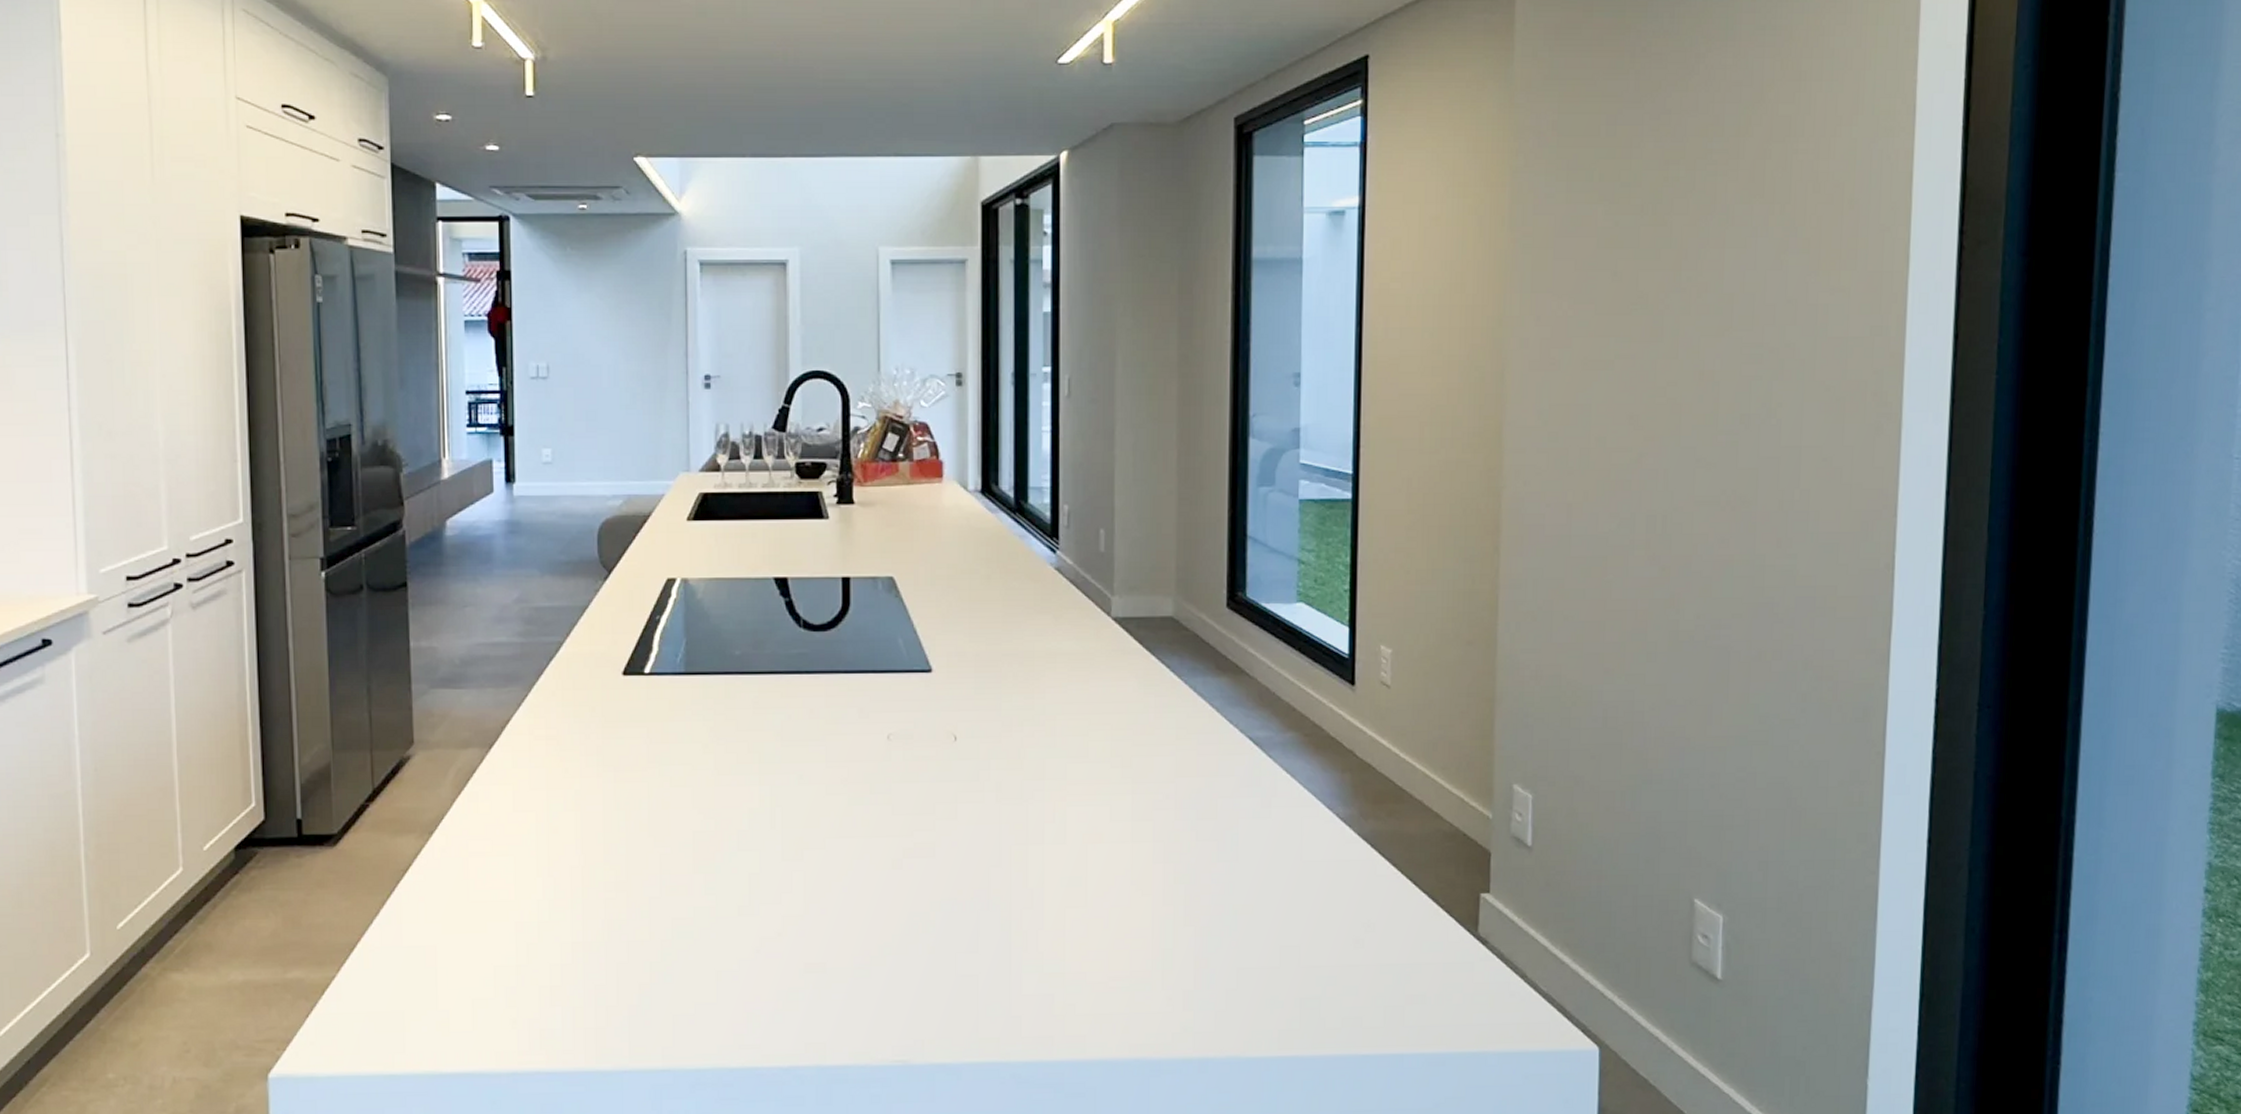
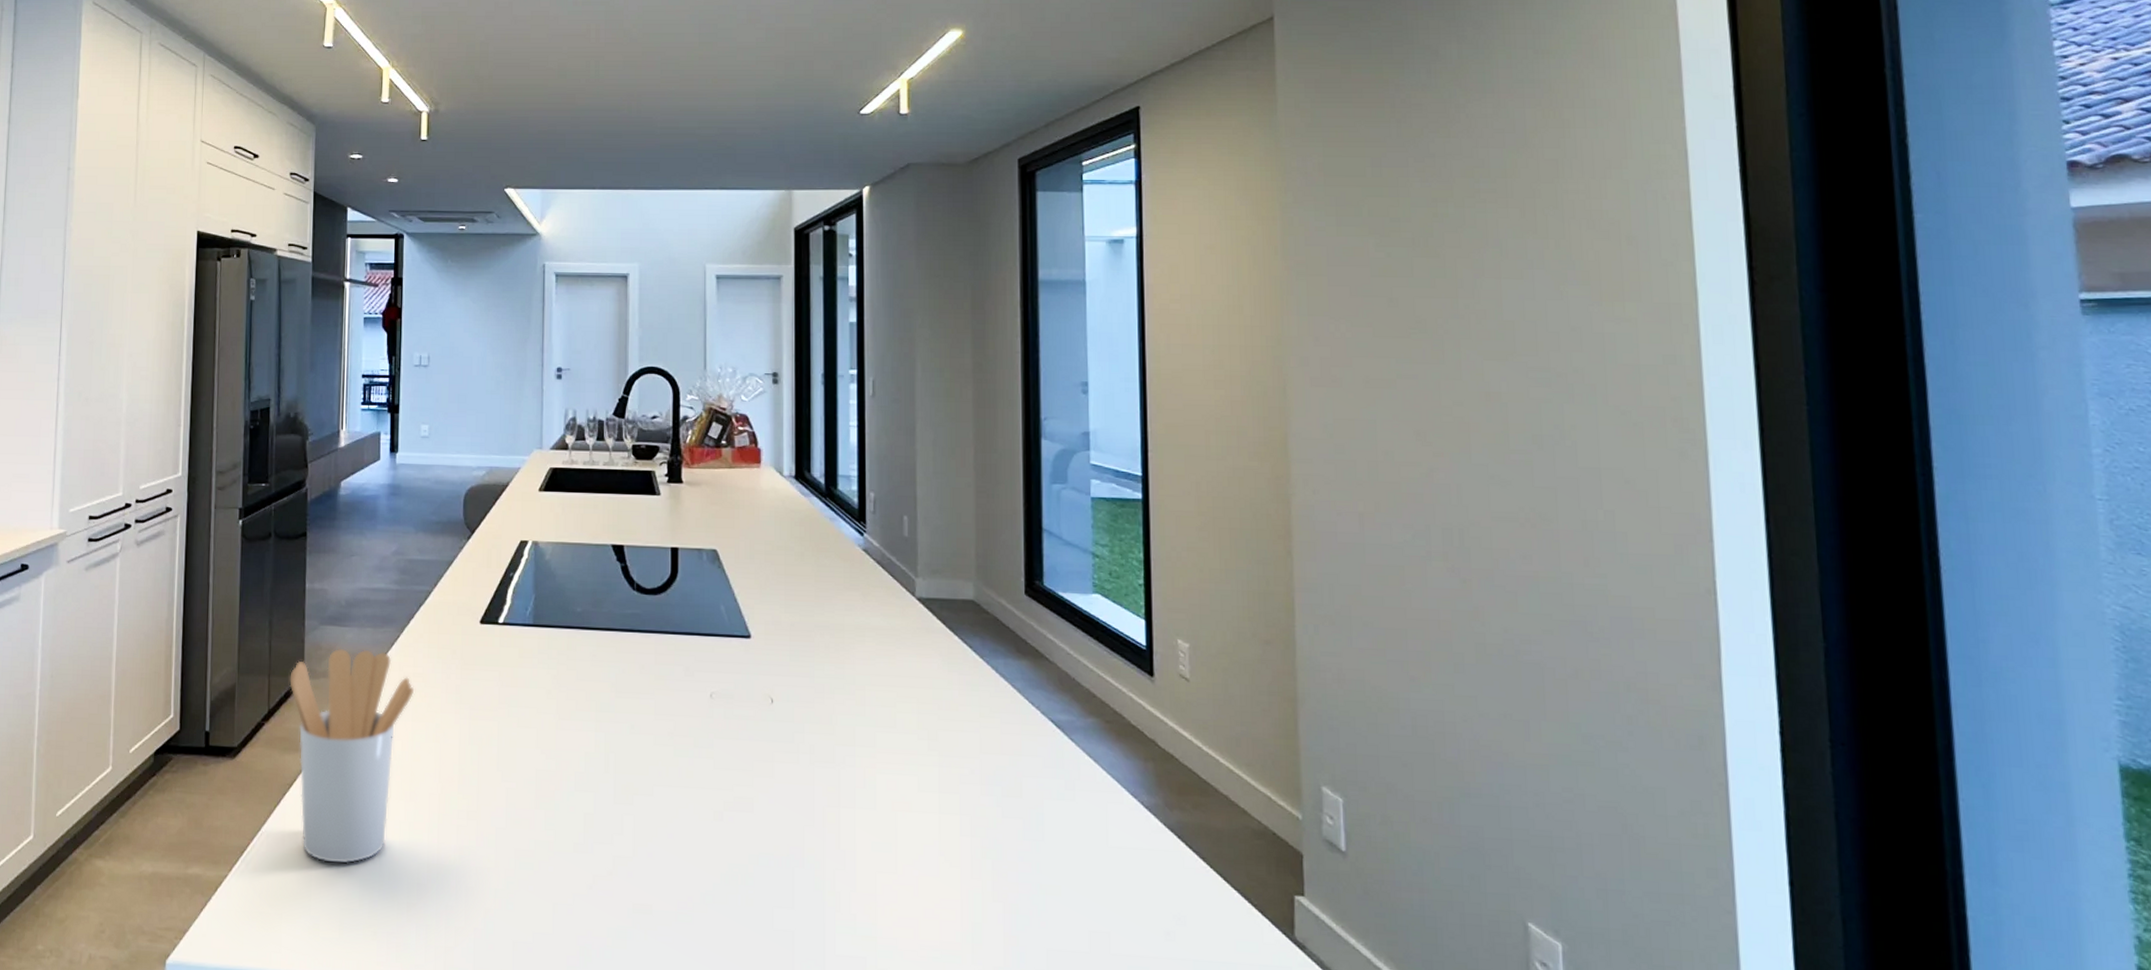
utensil holder: none [396,712,549,952] -> present [289,648,415,864]

